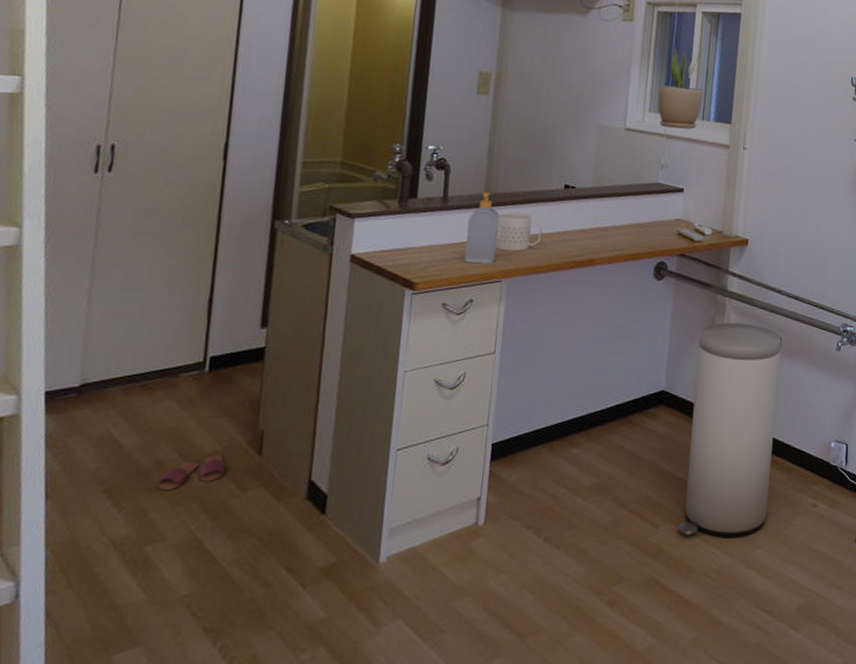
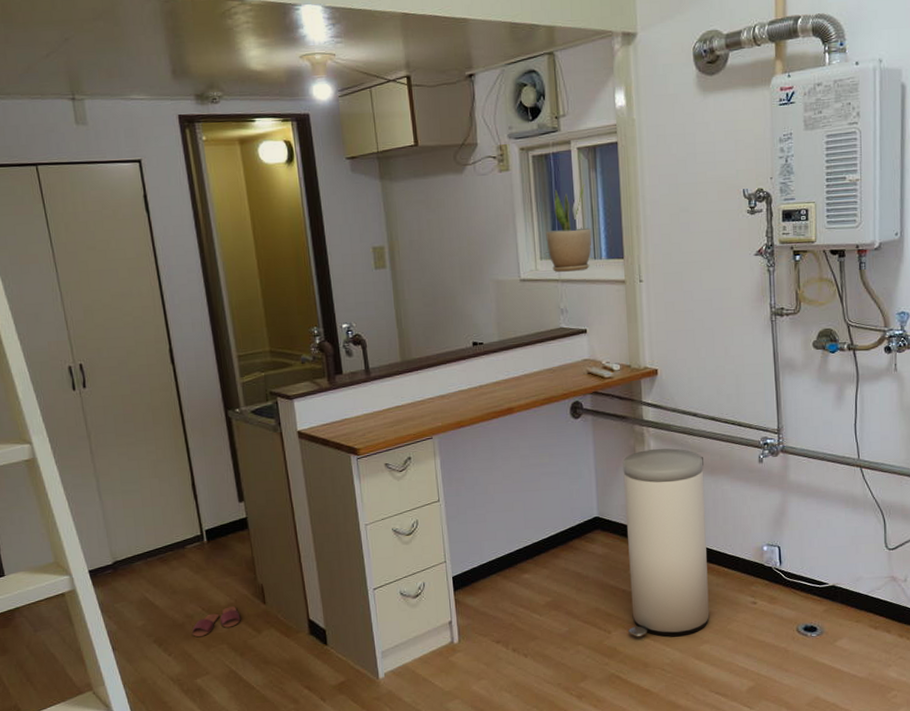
soap bottle: present [464,192,501,265] -> none [391,359,424,426]
mug: present [495,212,543,252] -> none [419,374,461,411]

